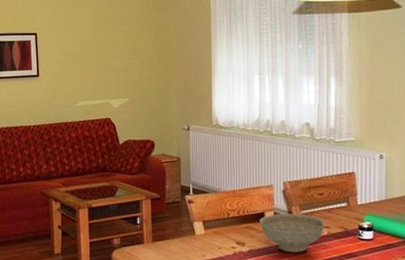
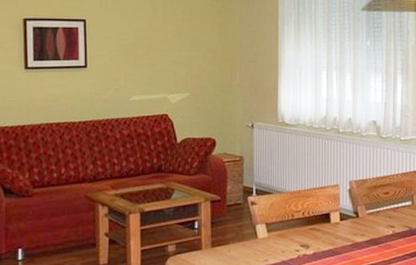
decorative bowl: present [260,213,326,253] -> none [325,213,390,254]

